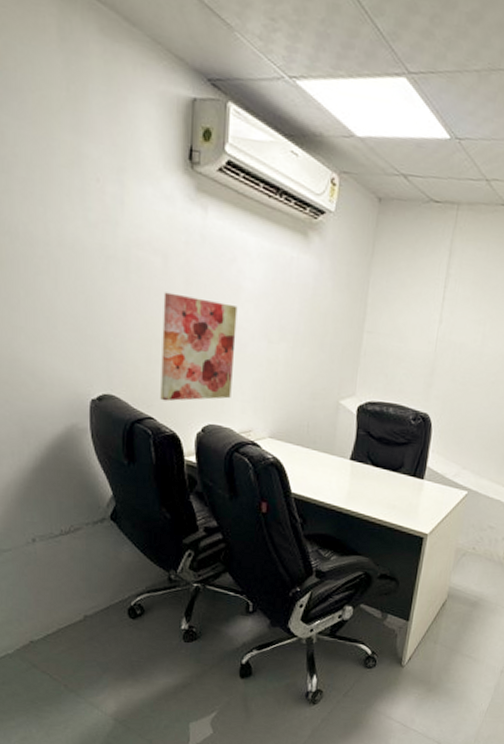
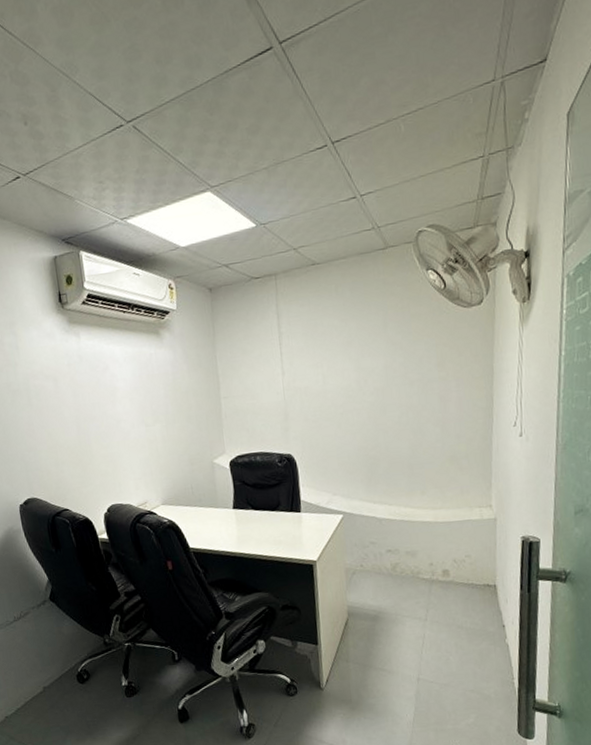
wall art: present [160,292,238,402] -> none [59,404,125,494]

